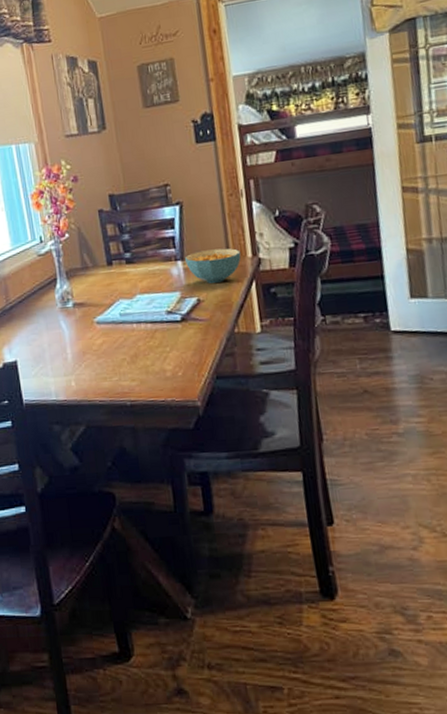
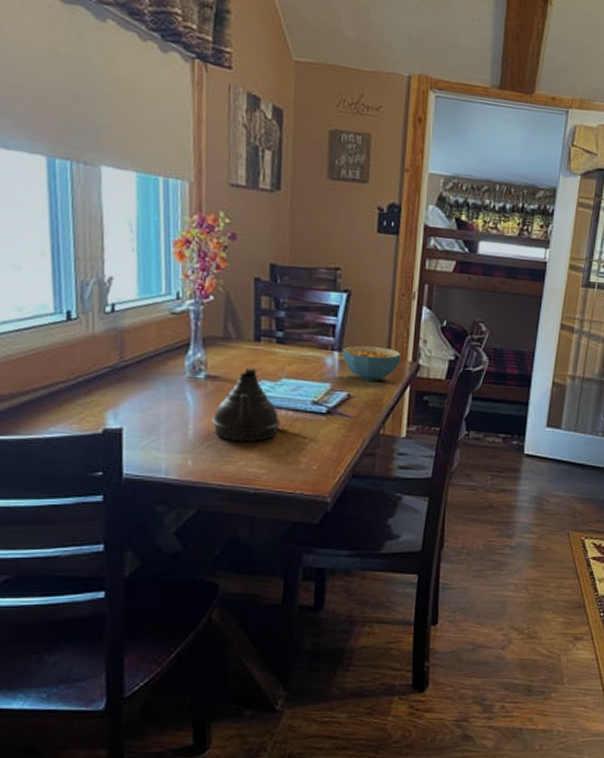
teapot: none [84,291,143,360] -> present [211,368,281,443]

